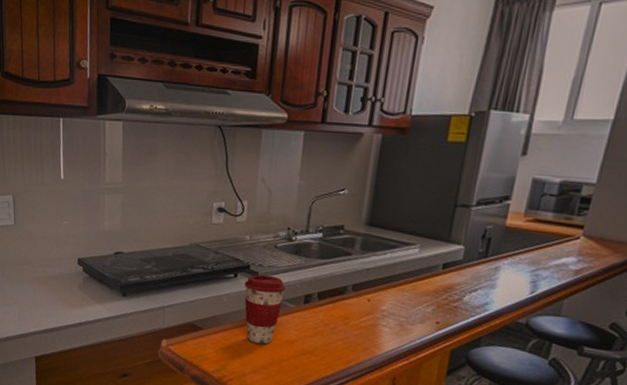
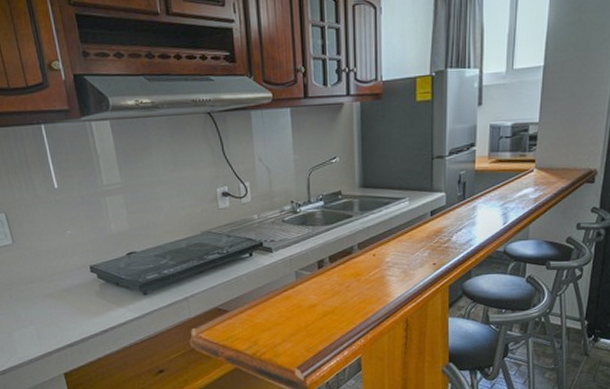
coffee cup: present [244,274,287,344] -> none [260,248,300,314]

